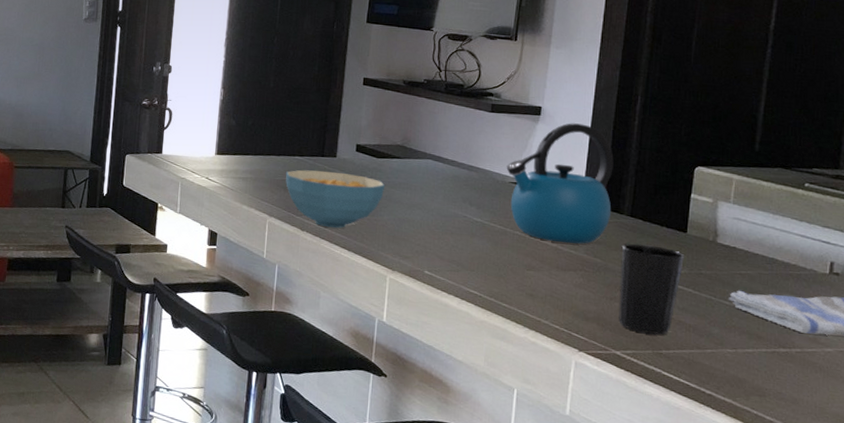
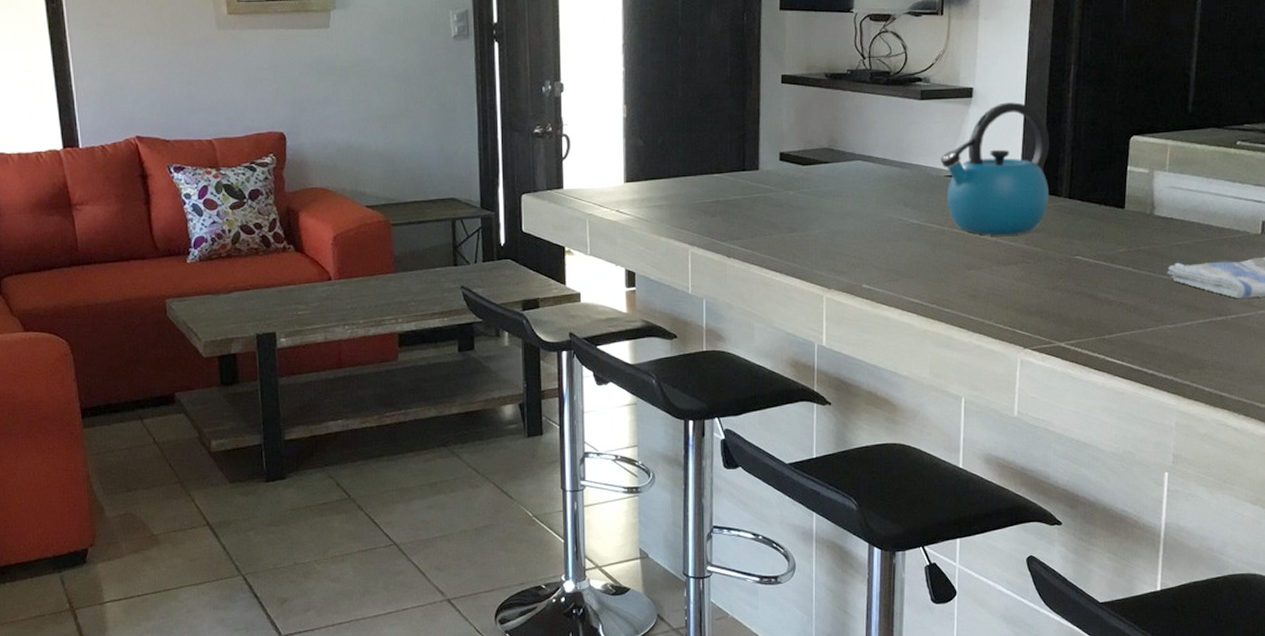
cereal bowl: present [285,169,386,228] -> none [704,186,814,250]
cup: present [618,243,684,335] -> none [1061,226,1123,320]

